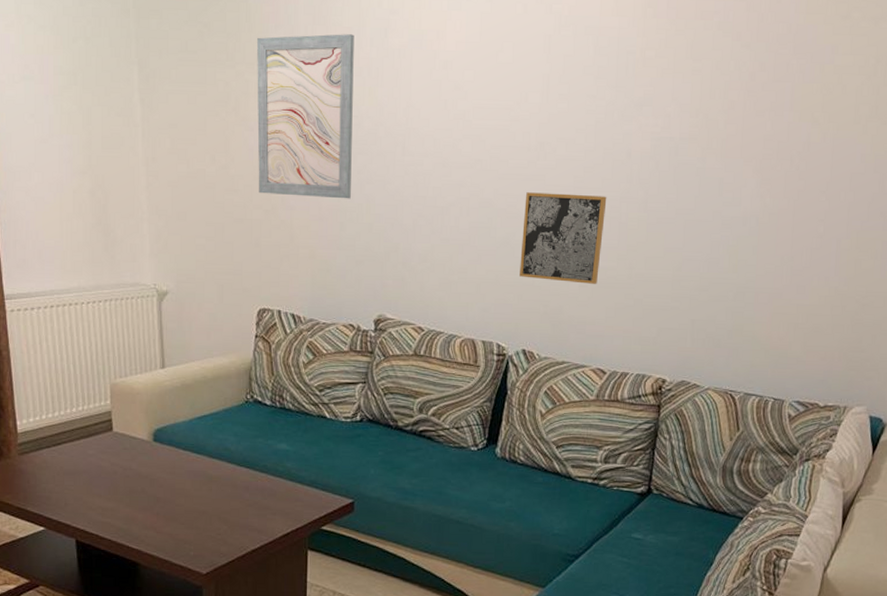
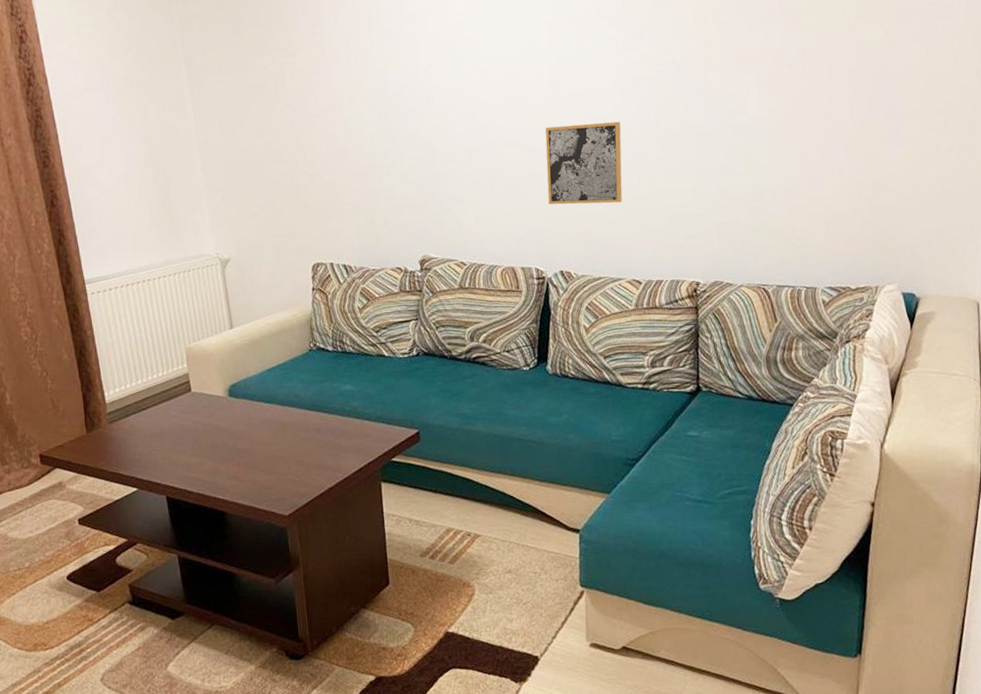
wall art: present [257,34,354,199] -> none [288,10,386,161]

